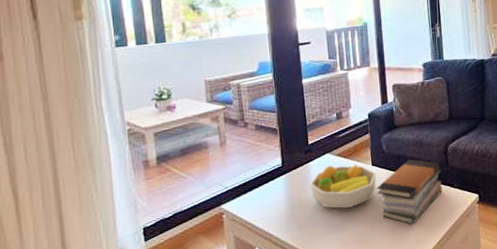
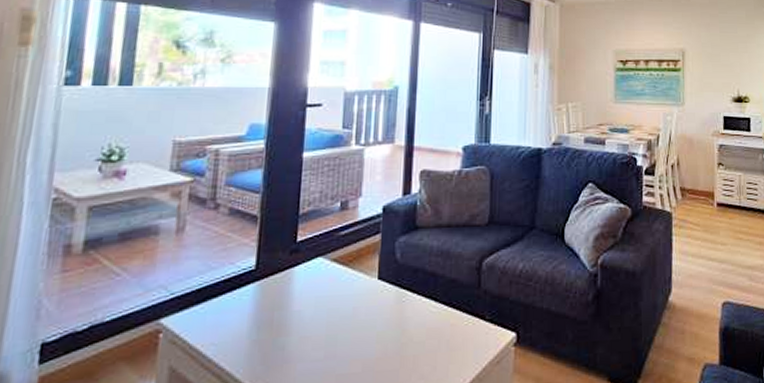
fruit bowl: present [309,164,377,209] -> none [288,274,383,339]
book stack: present [377,159,442,225] -> none [380,274,470,370]

